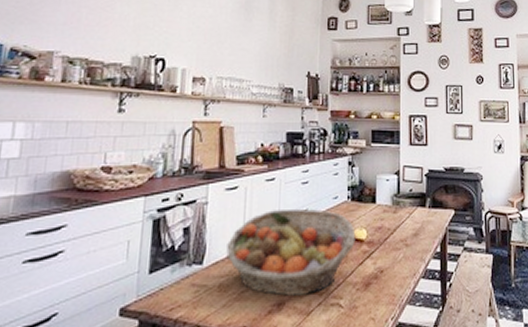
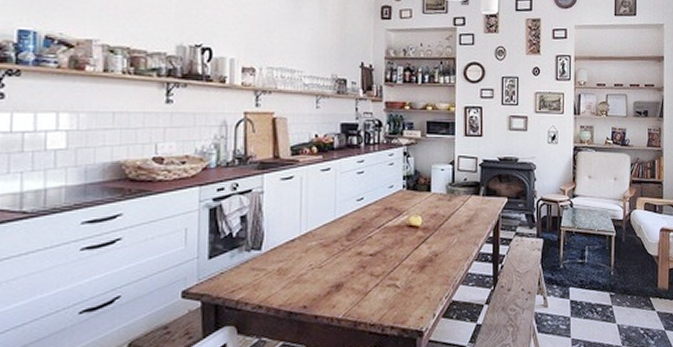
fruit basket: present [226,209,356,296] -> none [284,198,411,278]

